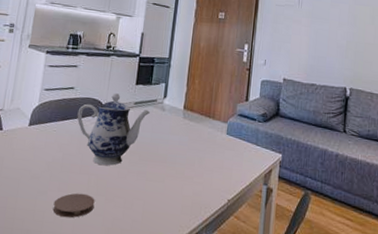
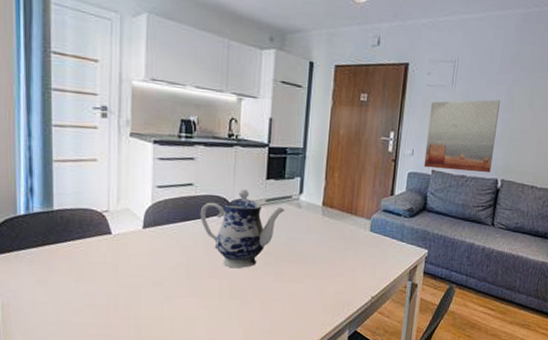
coaster: present [52,193,95,218] -> none [183,297,229,323]
wall art: none [275,16,343,81] -> present [423,99,500,173]

